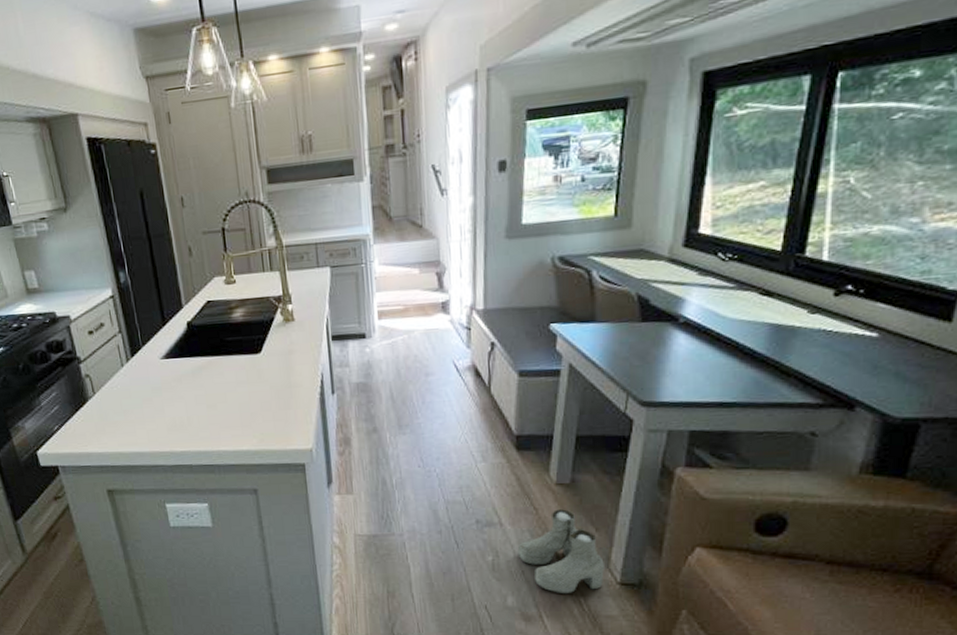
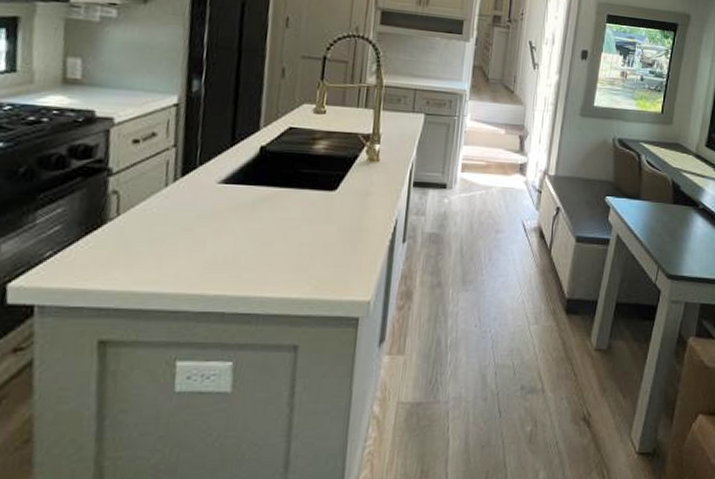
boots: present [517,509,604,594] -> none [554,375,627,467]

